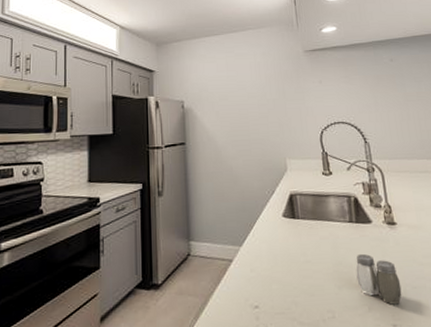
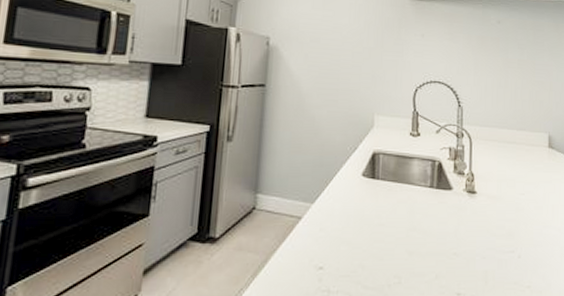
salt and pepper shaker: present [356,253,402,305] -> none [428,220,471,274]

